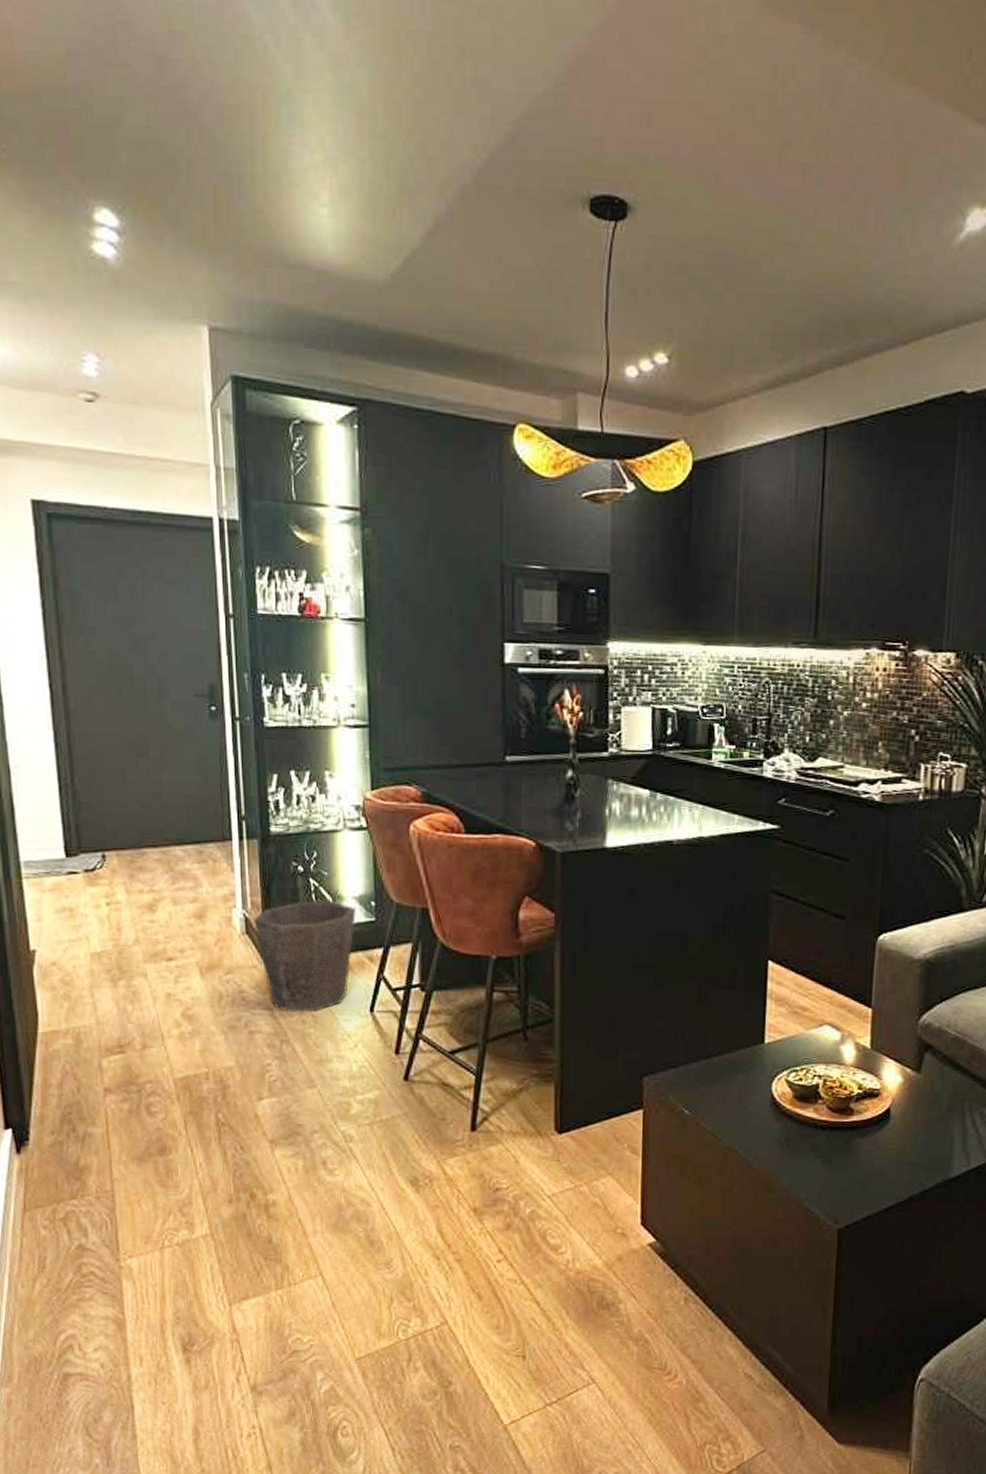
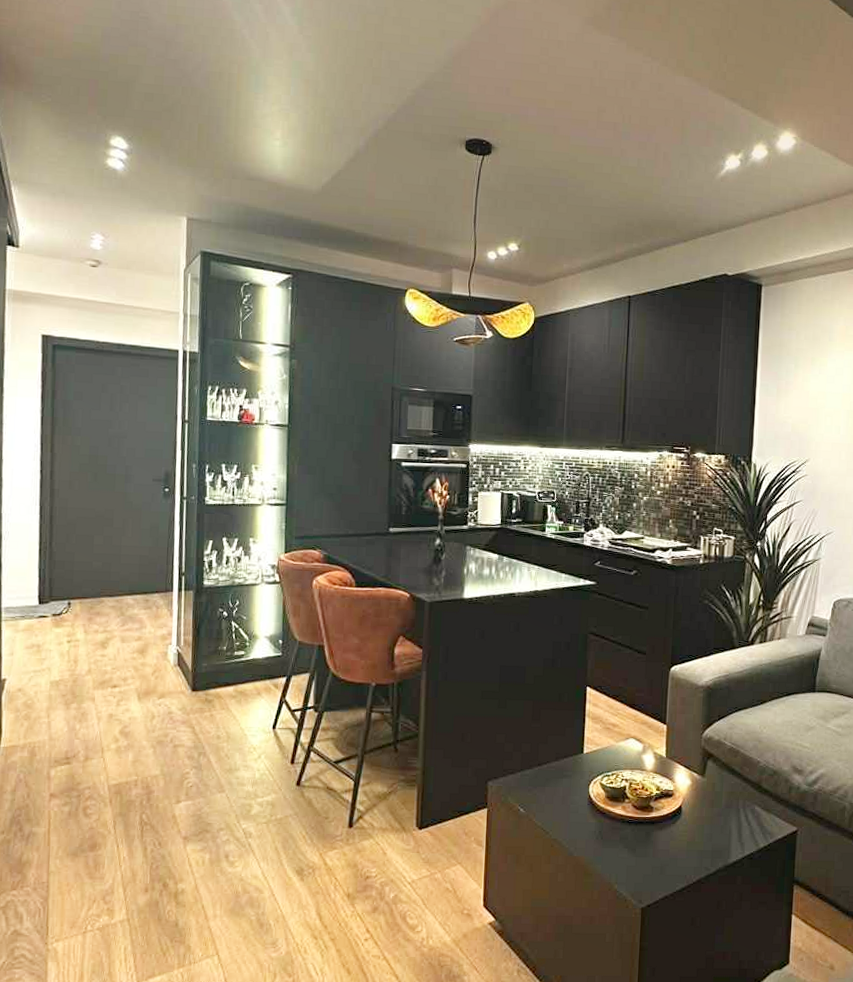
waste bin: present [254,901,356,1012] -> none [184,640,267,729]

